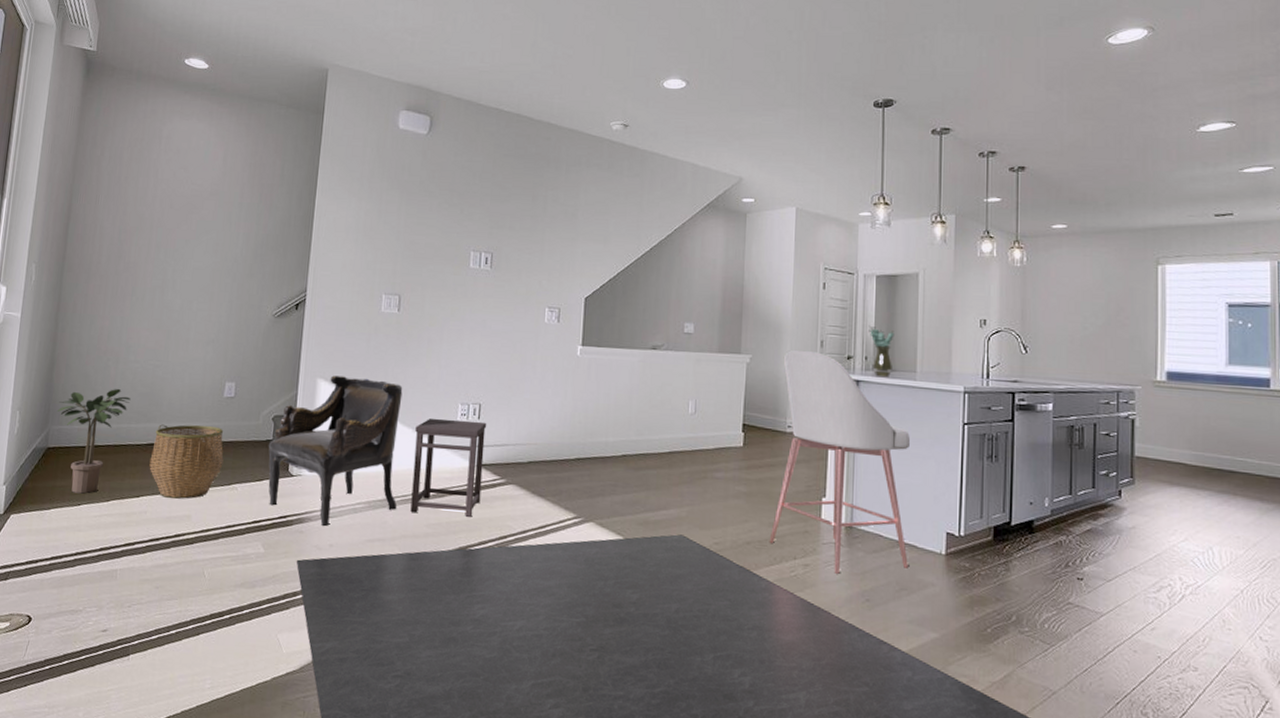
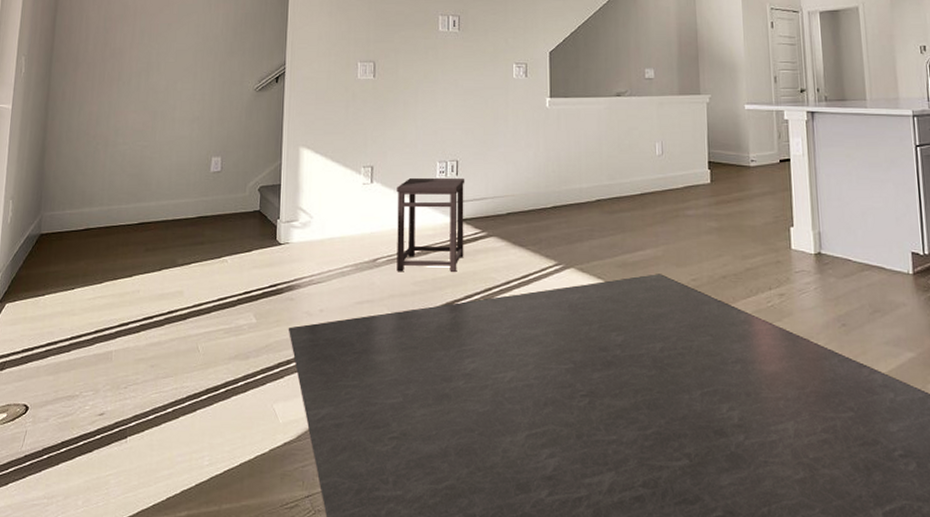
potted plant: present [57,388,131,494] -> none [49,171,121,278]
basket: present [149,424,224,500] -> none [140,201,213,276]
armchair: present [268,375,403,527] -> none [255,143,383,293]
bar stool: present [769,349,910,575] -> none [740,86,879,302]
vase: present [868,325,895,378] -> none [817,59,844,107]

